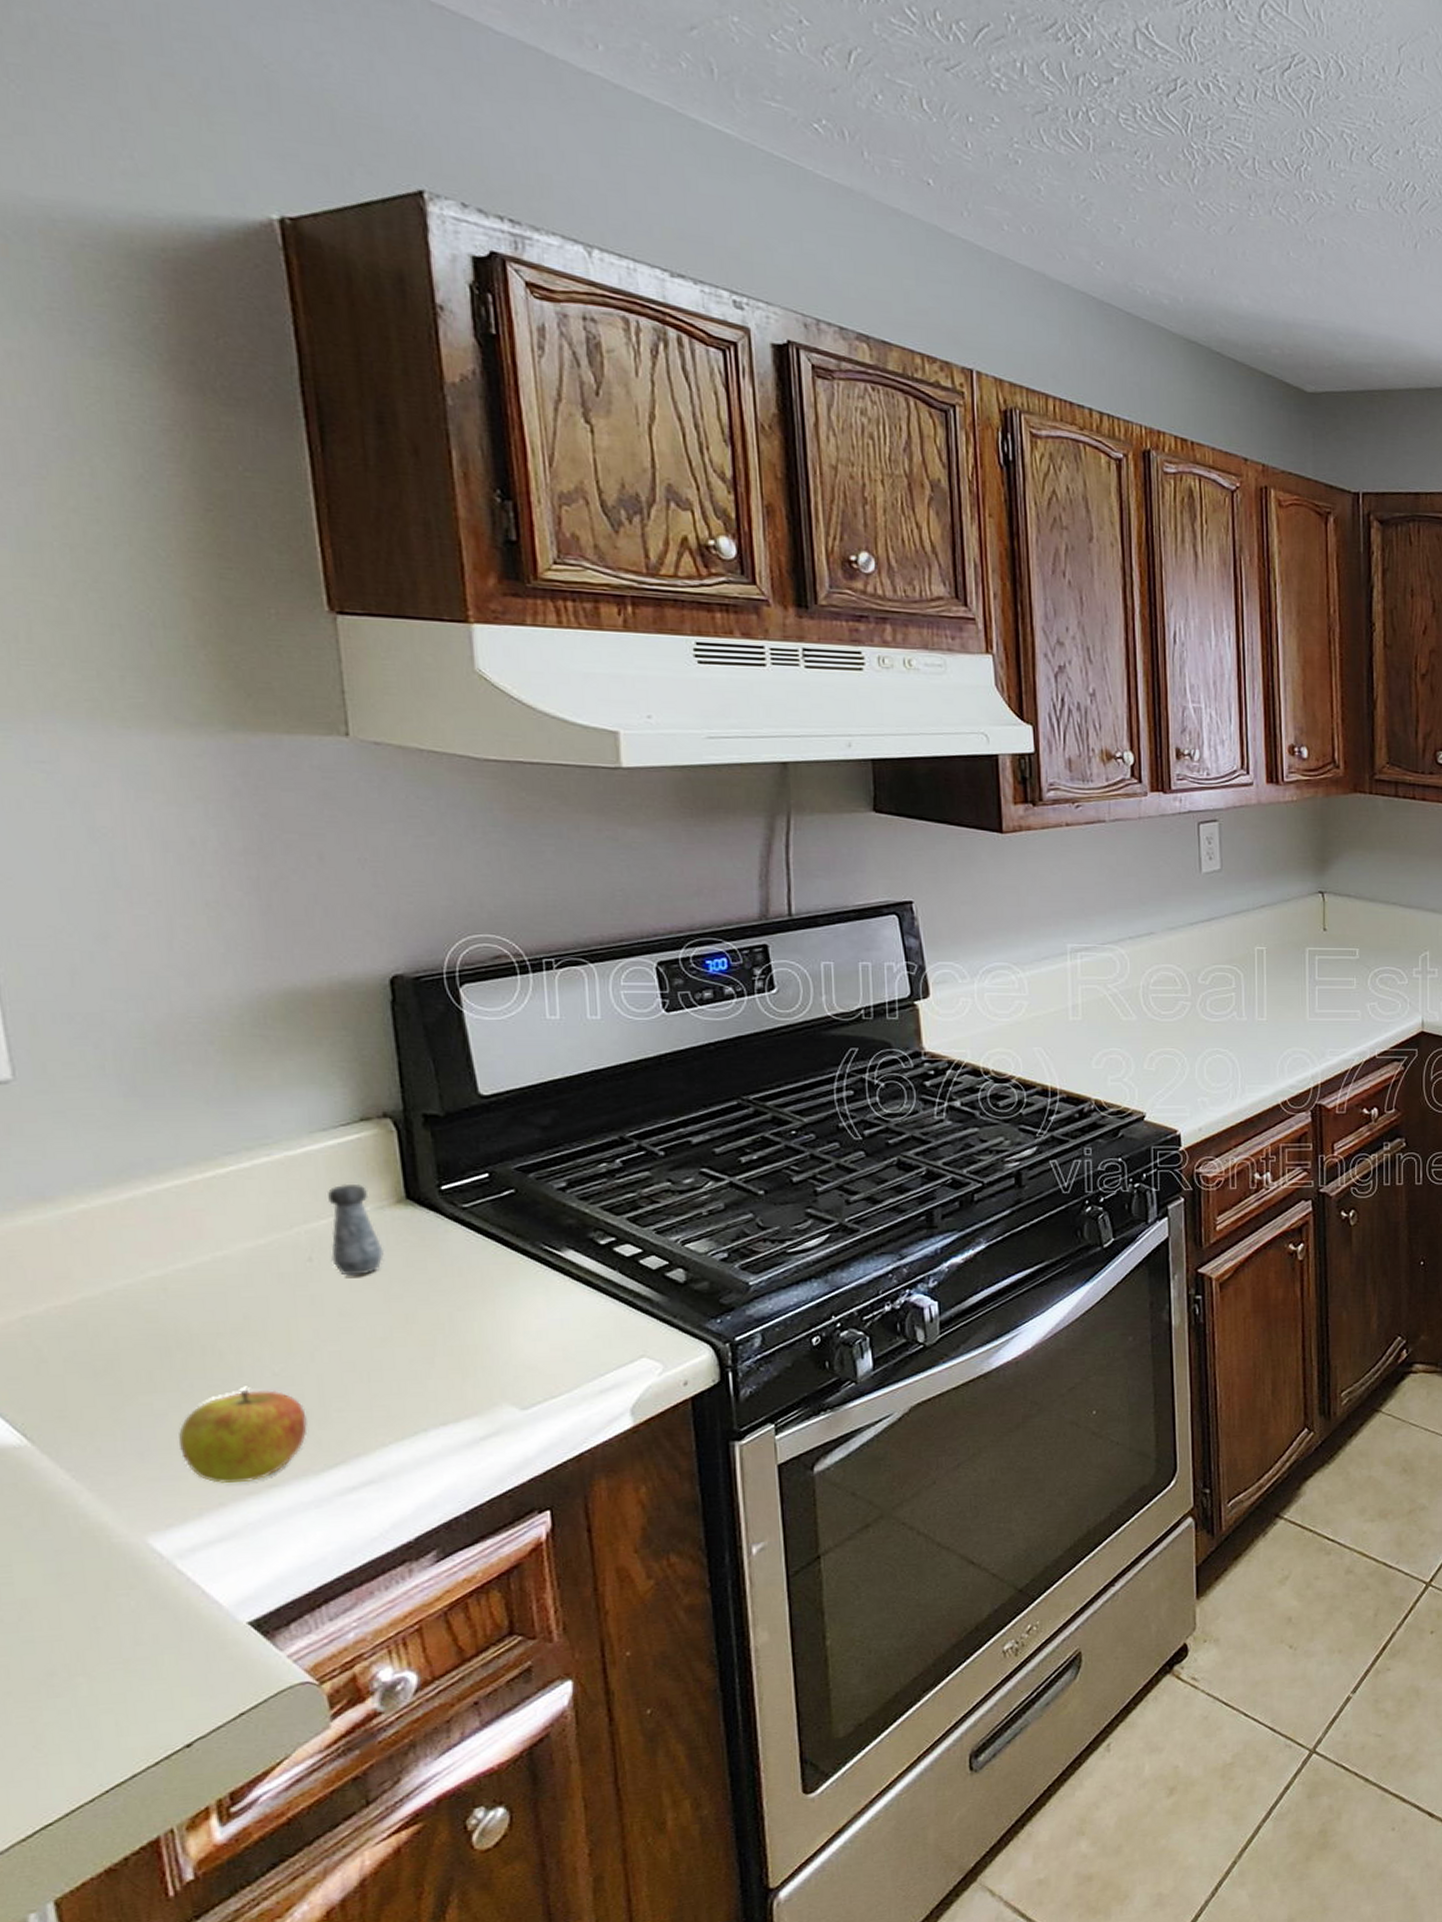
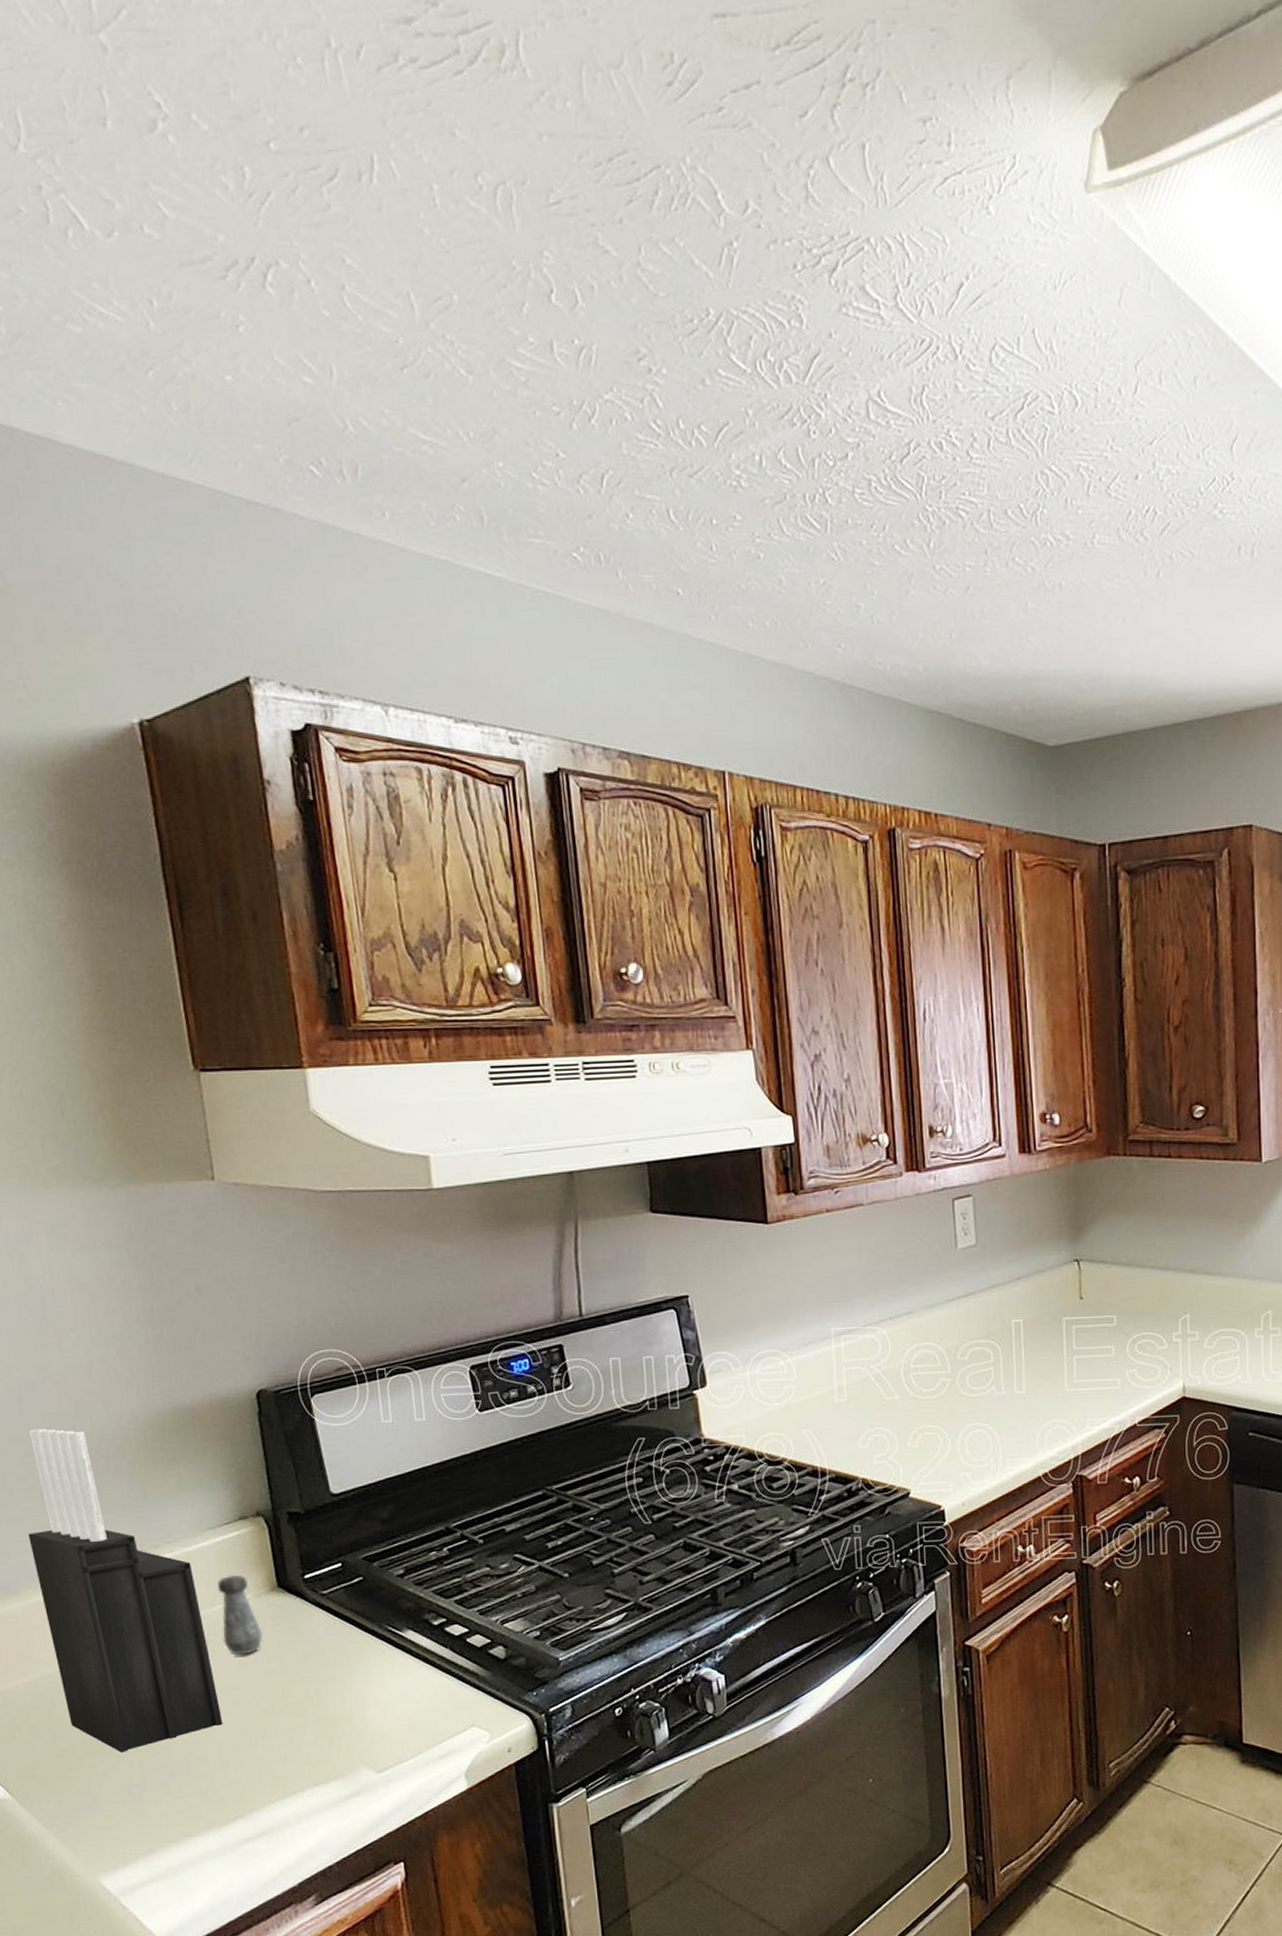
knife block: none [73,1006,326,1389] -> present [28,1428,223,1752]
apple: present [179,1389,308,1483] -> none [117,1753,212,1833]

